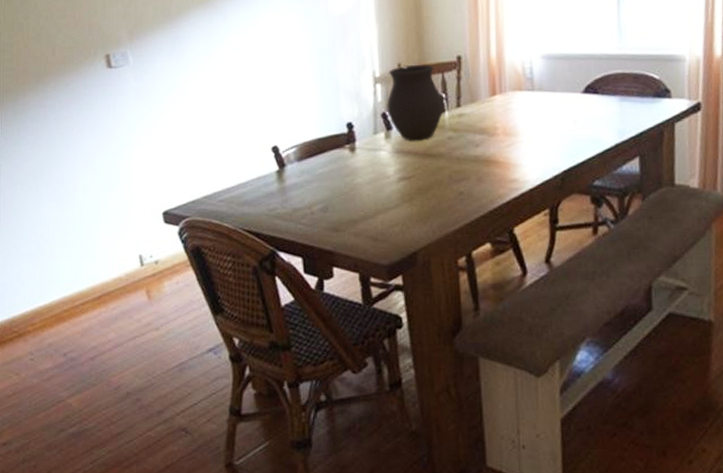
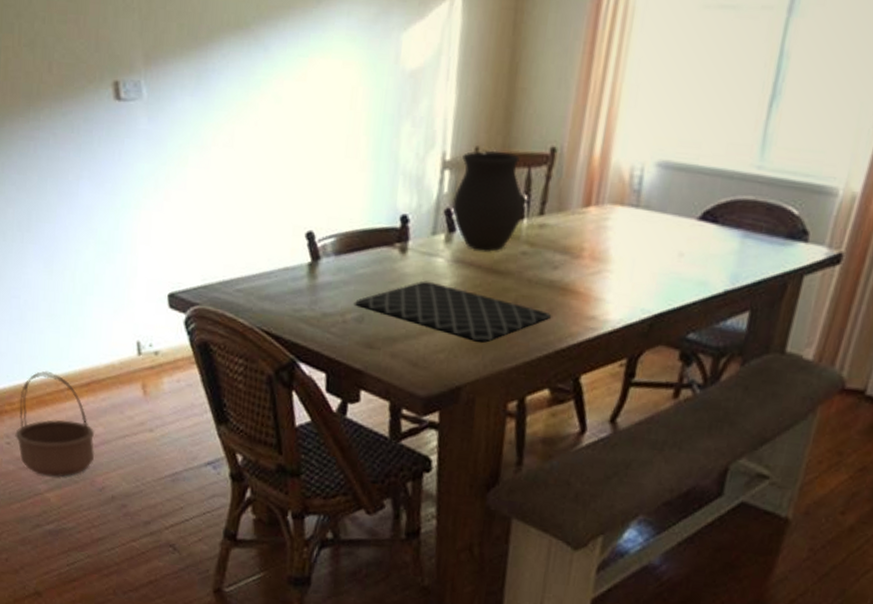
basket: none [38,291,110,384] -> present [15,370,95,477]
placemat: none [319,171,480,213] -> present [355,280,551,342]

